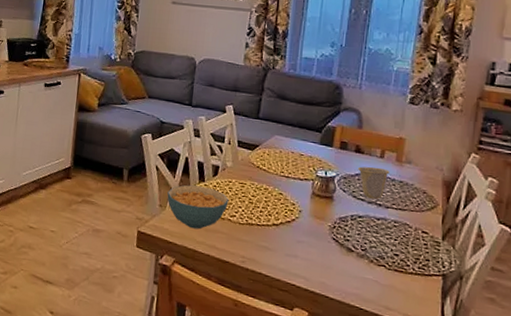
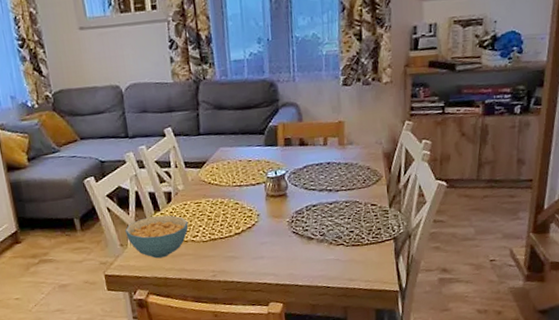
cup: present [357,166,390,200] -> none [304,155,335,187]

